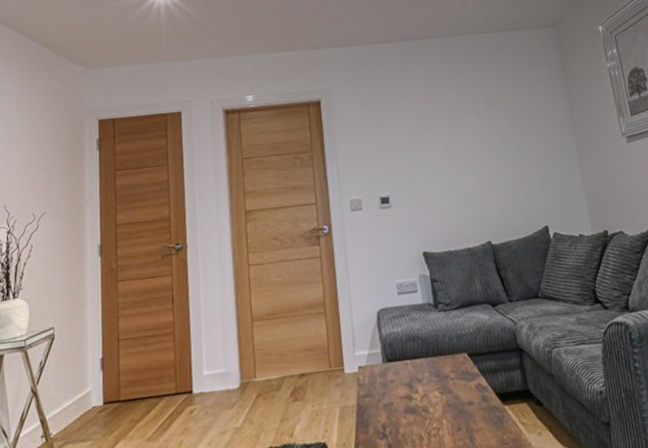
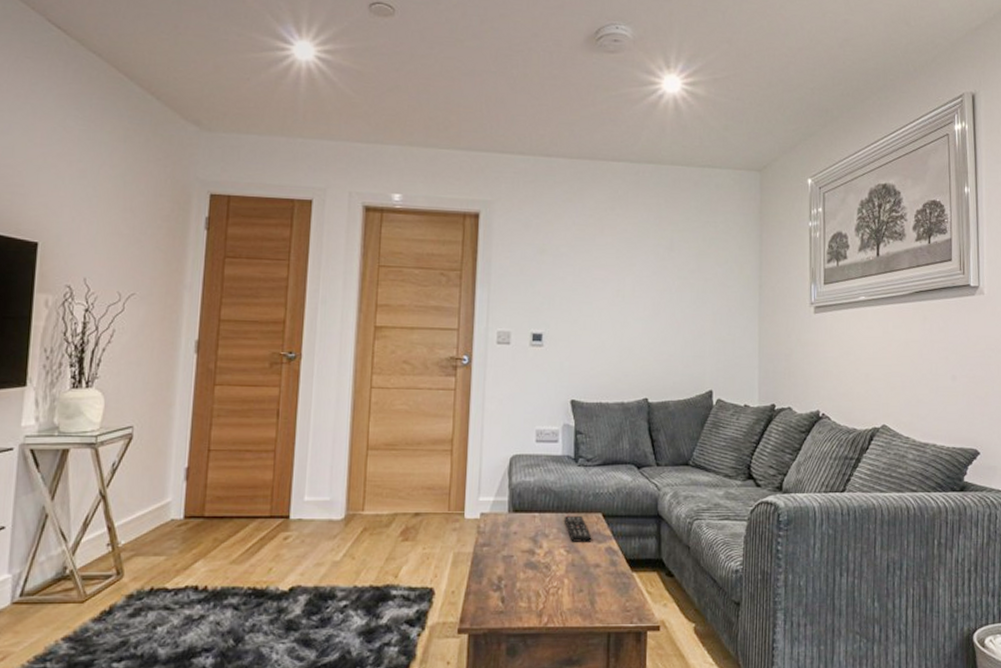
remote control: none [433,357,462,384] -> present [564,515,592,542]

